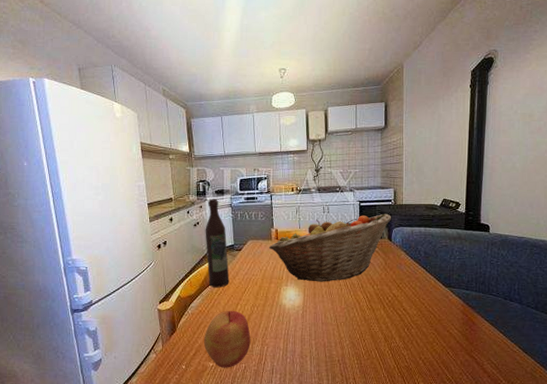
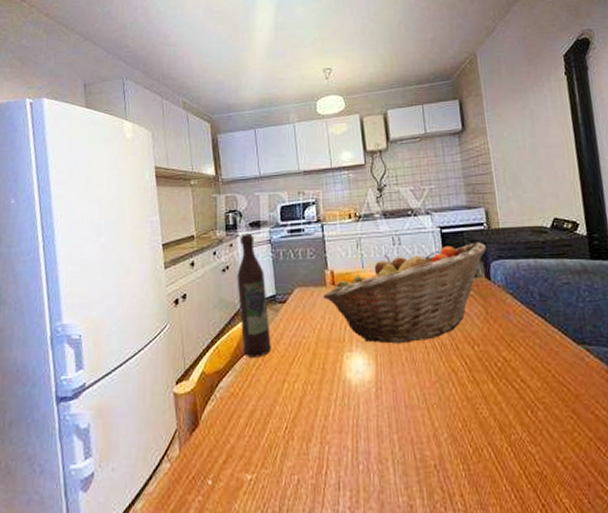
apple: present [204,310,251,368] -> none [238,390,305,483]

